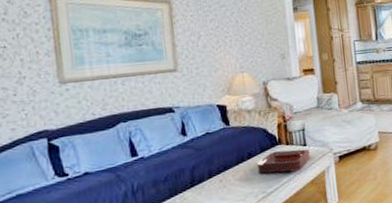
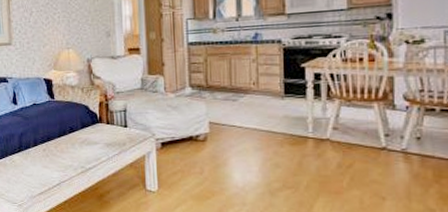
decorative tray: present [257,149,310,174] -> none [77,128,131,151]

